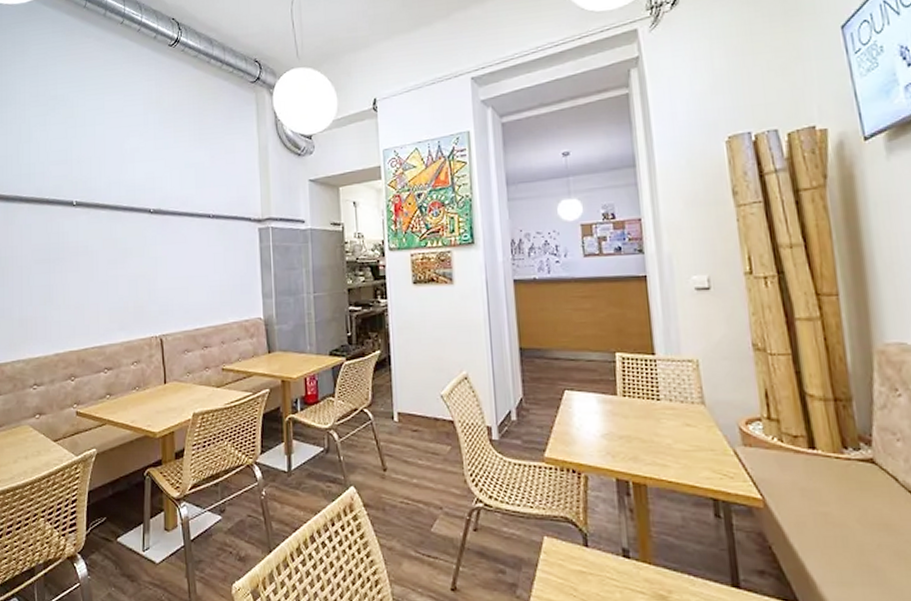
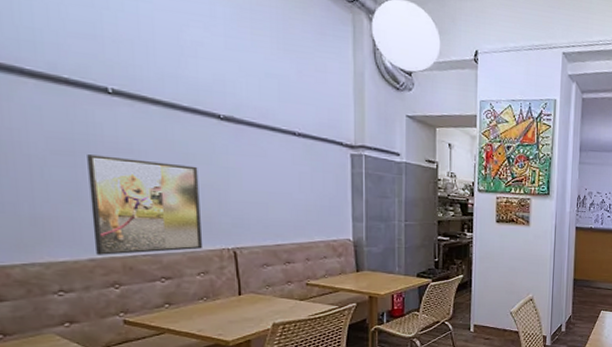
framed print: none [57,259,137,350] -> present [87,154,203,255]

